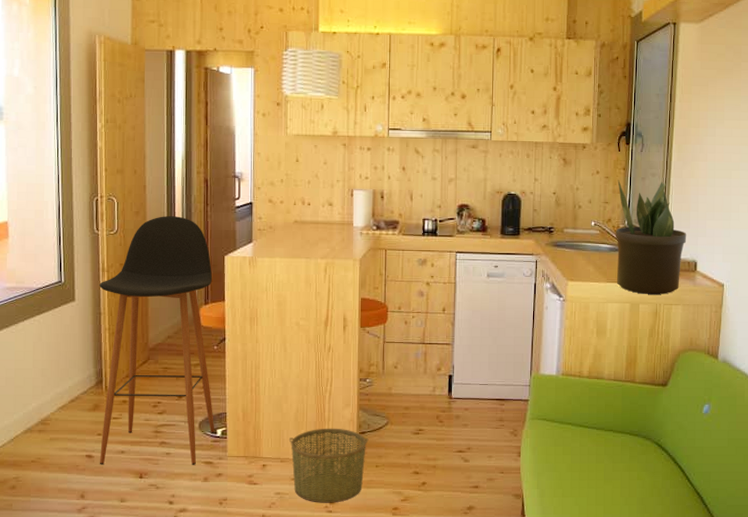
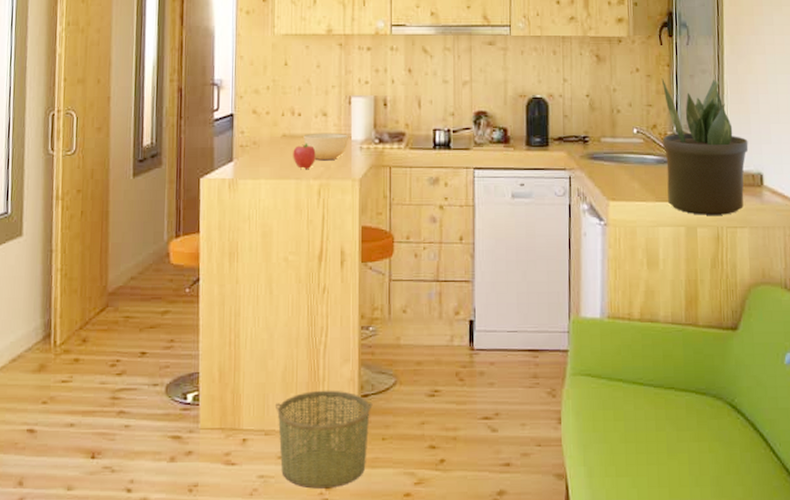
bar stool: present [99,216,215,465] -> none [42,132,185,442]
fruit: none [303,228,323,250] -> present [293,143,316,169]
bowl: none [312,220,351,244] -> present [303,133,349,161]

